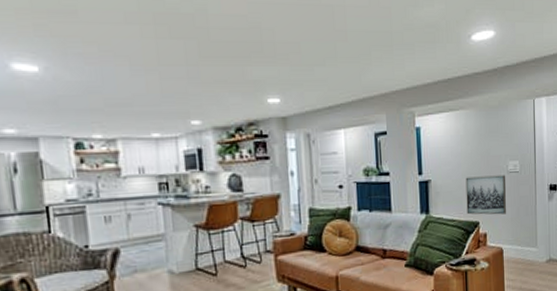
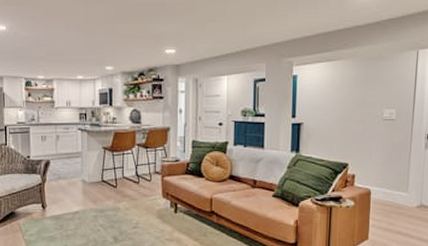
wall art: present [465,175,506,215] -> none [336,122,379,159]

